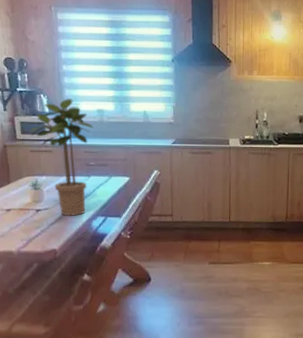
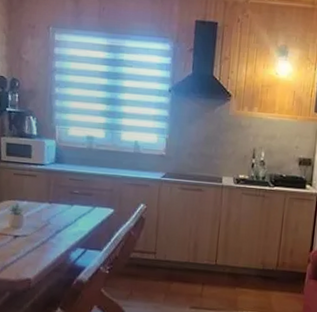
potted plant: present [27,99,93,217] -> none [13,122,81,246]

